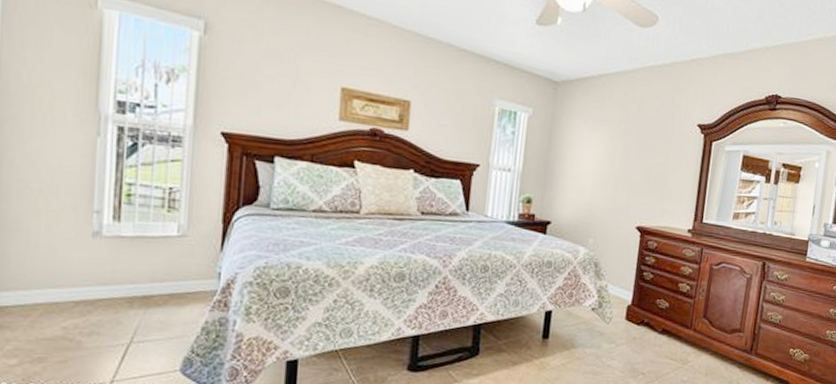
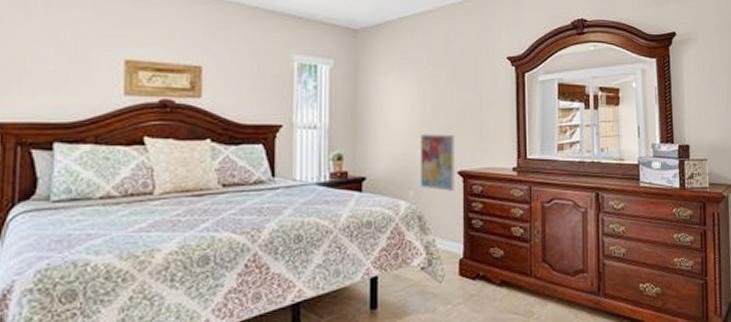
wall art: none [599,188,638,244] -> present [420,134,455,191]

